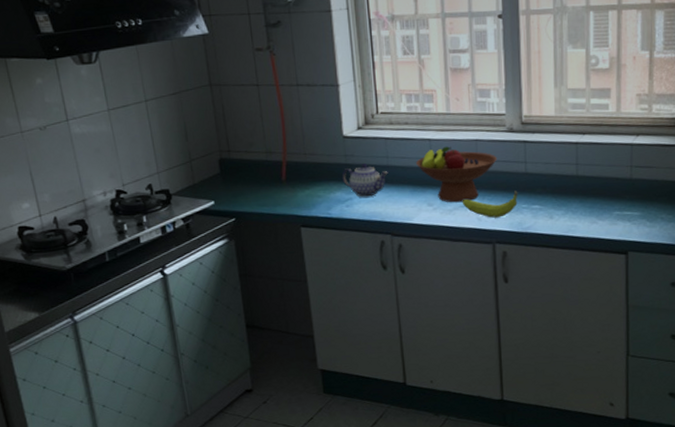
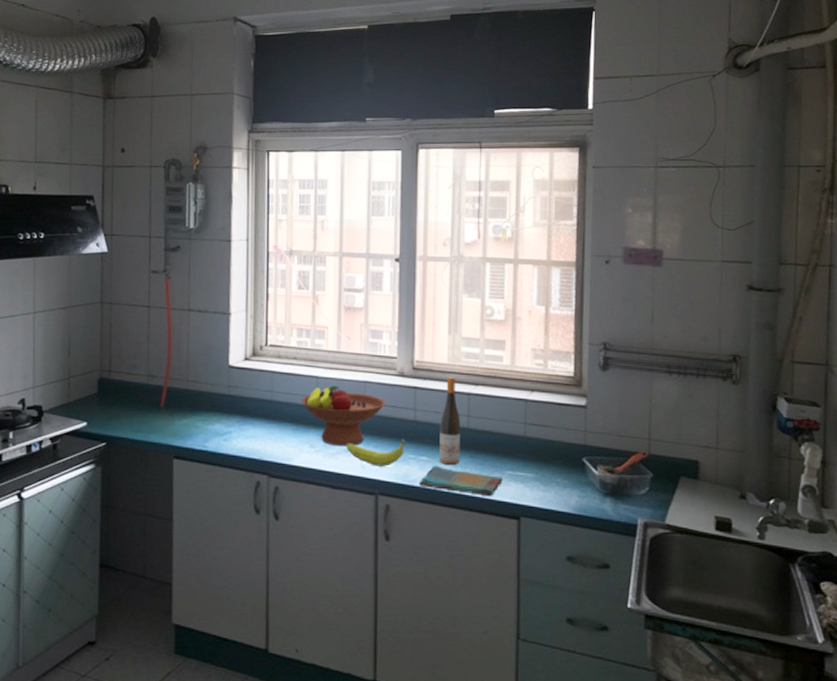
teapot: present [342,162,388,197] -> none [222,395,271,432]
dish towel: none [532,212,611,236] -> present [418,465,503,497]
wine bottle: none [550,128,571,211] -> present [440,377,461,465]

